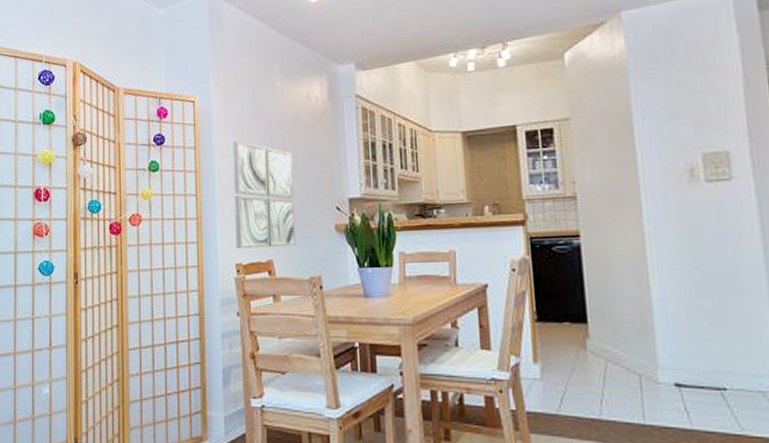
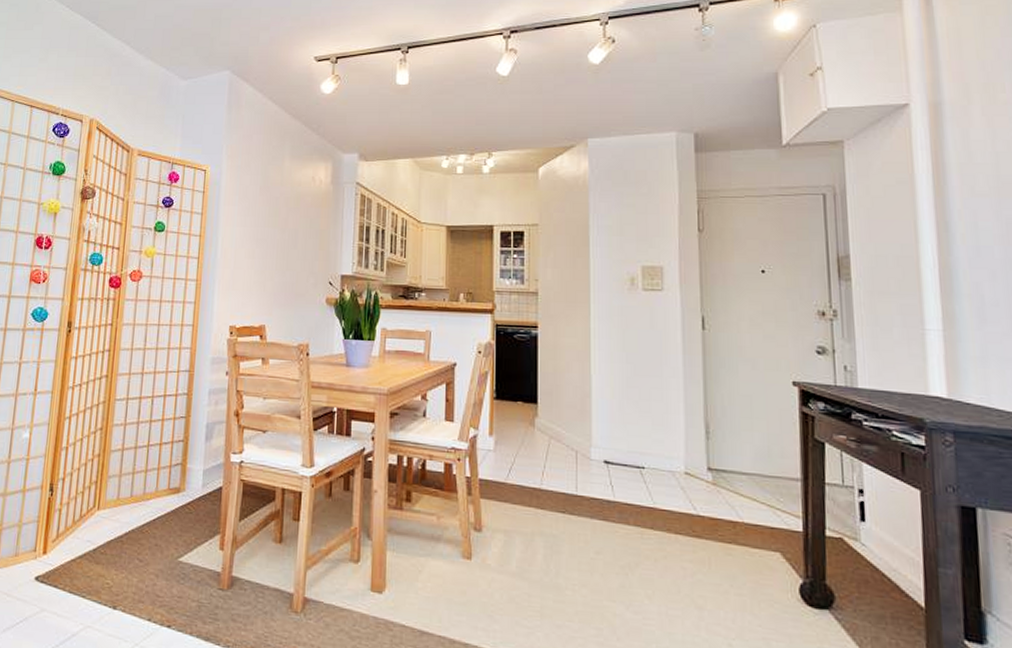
wall art: present [233,141,296,249] -> none [232,211,293,315]

